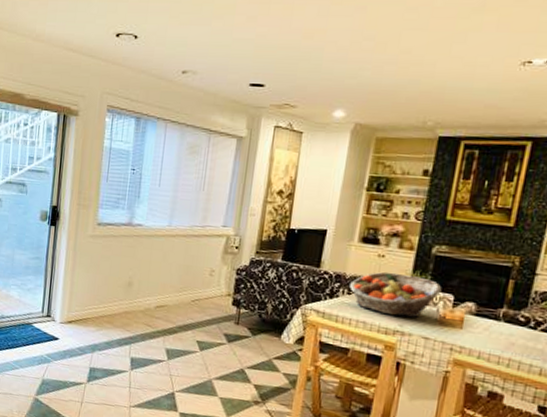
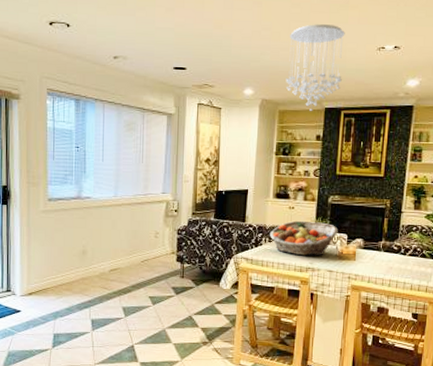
chandelier: none [389,32,477,141] -> present [286,24,345,112]

